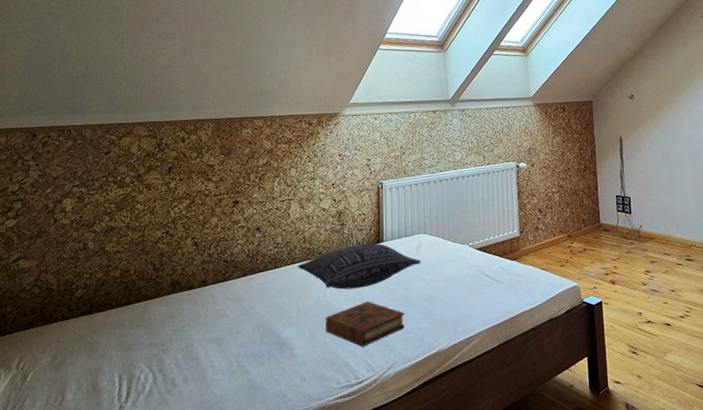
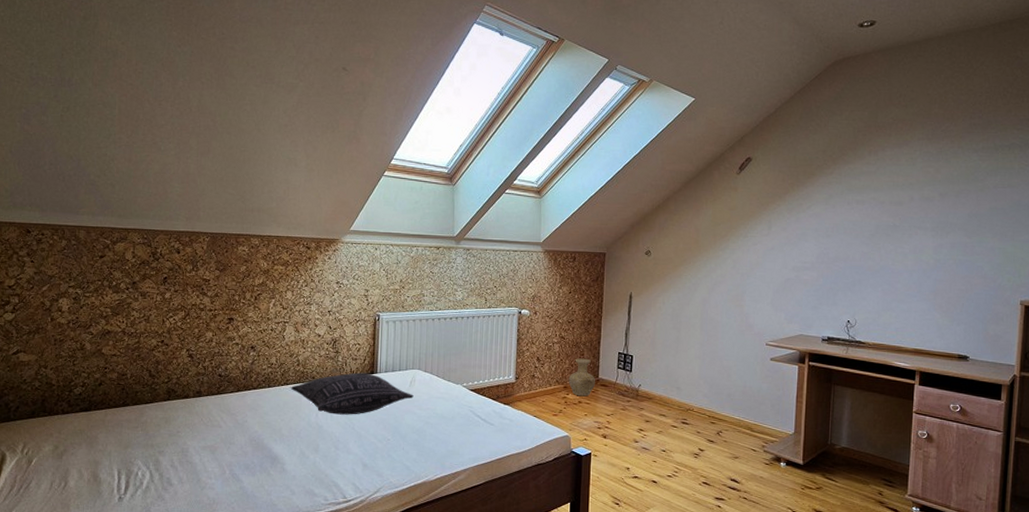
book: present [325,301,405,347] -> none [316,428,394,470]
vase: none [571,205,598,244] -> present [568,358,596,397]

